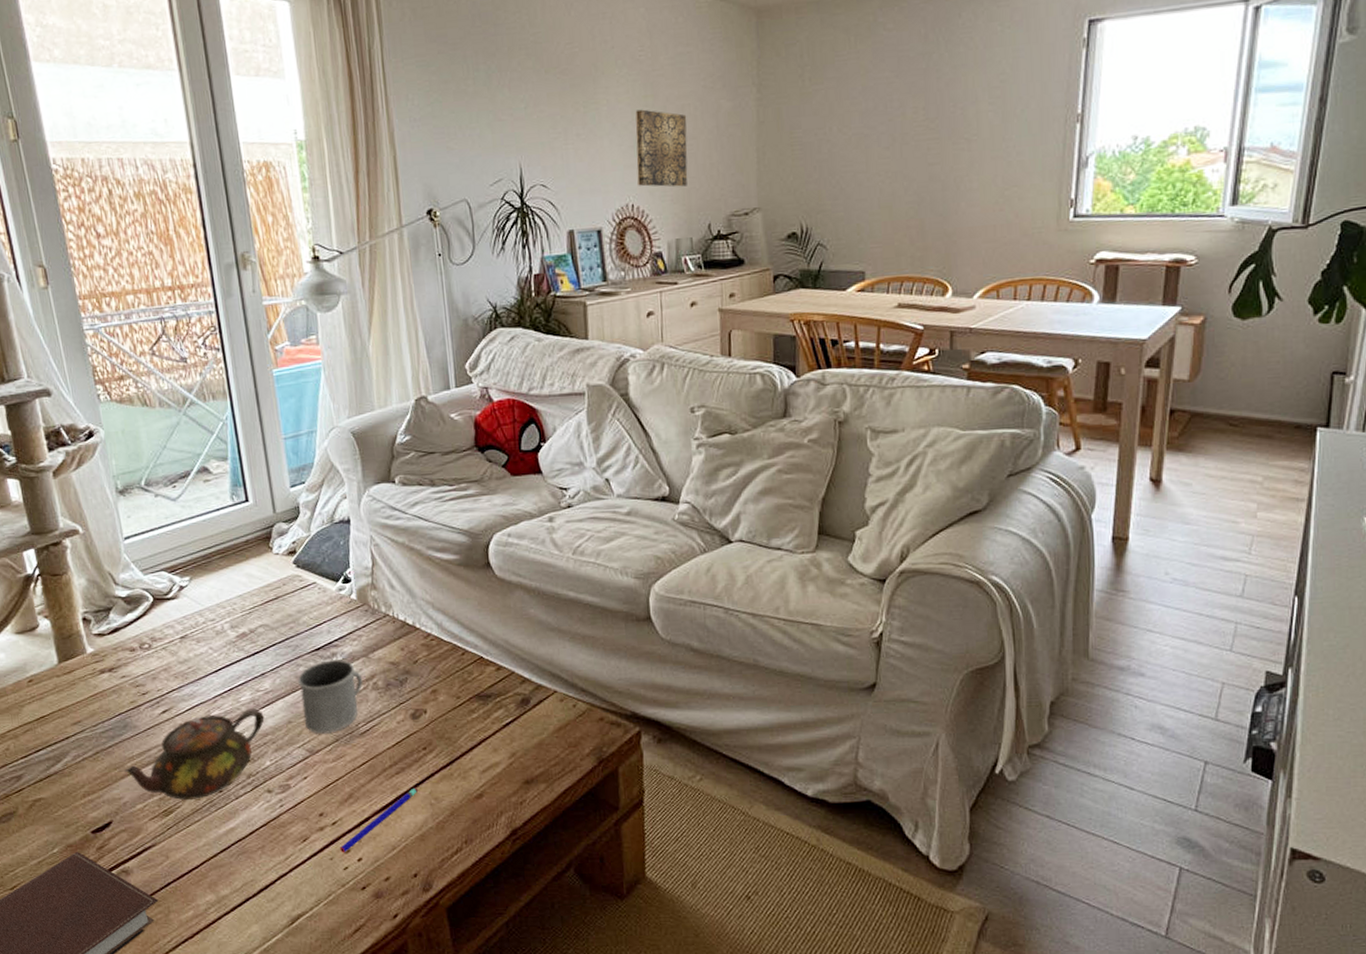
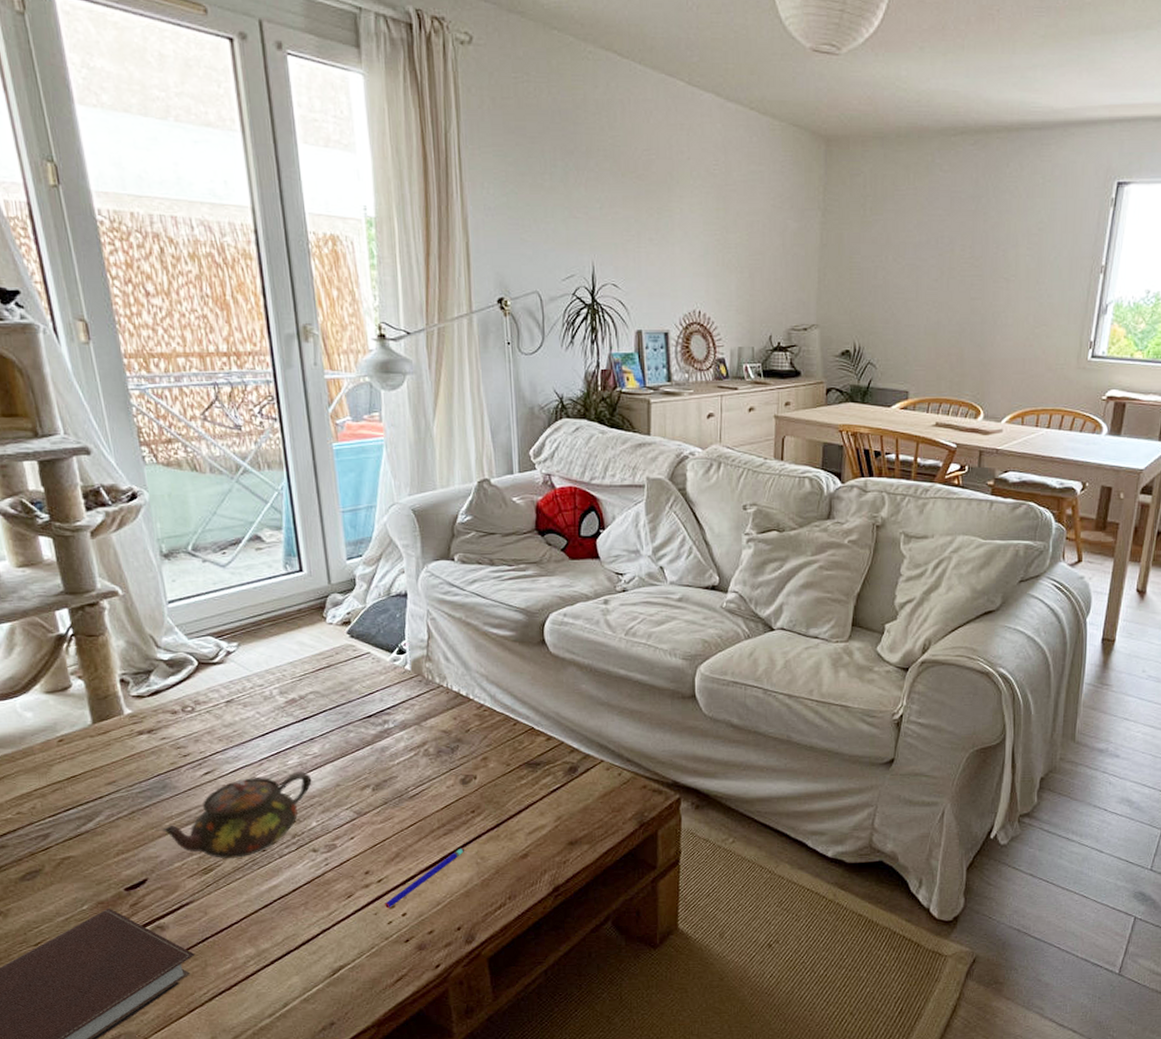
mug: present [298,660,363,734] -> none [348,727,414,797]
wall art: present [635,109,688,187] -> none [705,221,755,298]

